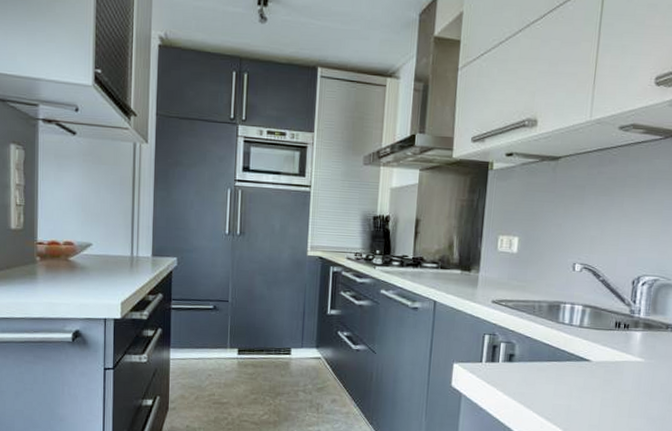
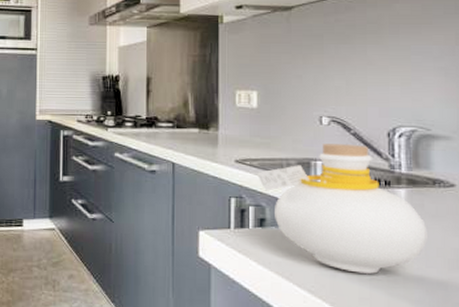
bottle: none [510,288,655,405] -> present [256,144,428,274]

